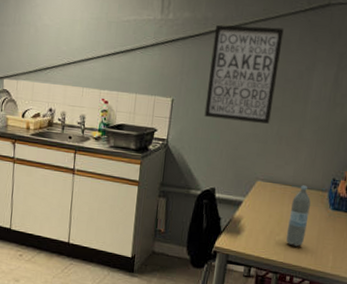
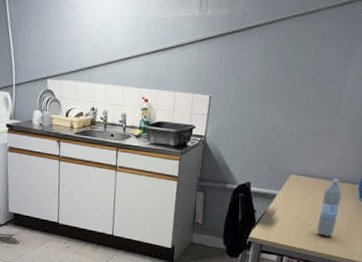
wall art: present [204,24,284,124] -> none [241,20,321,119]

